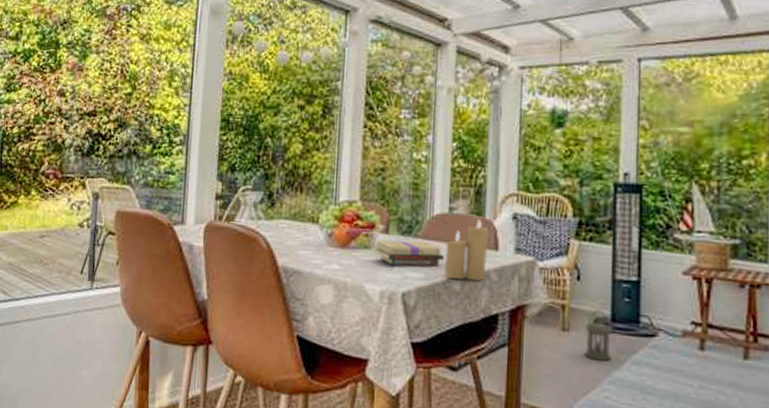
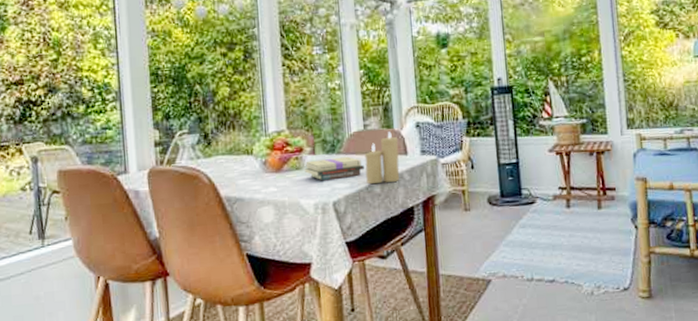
lantern: present [584,310,613,361] -> none [481,189,505,230]

